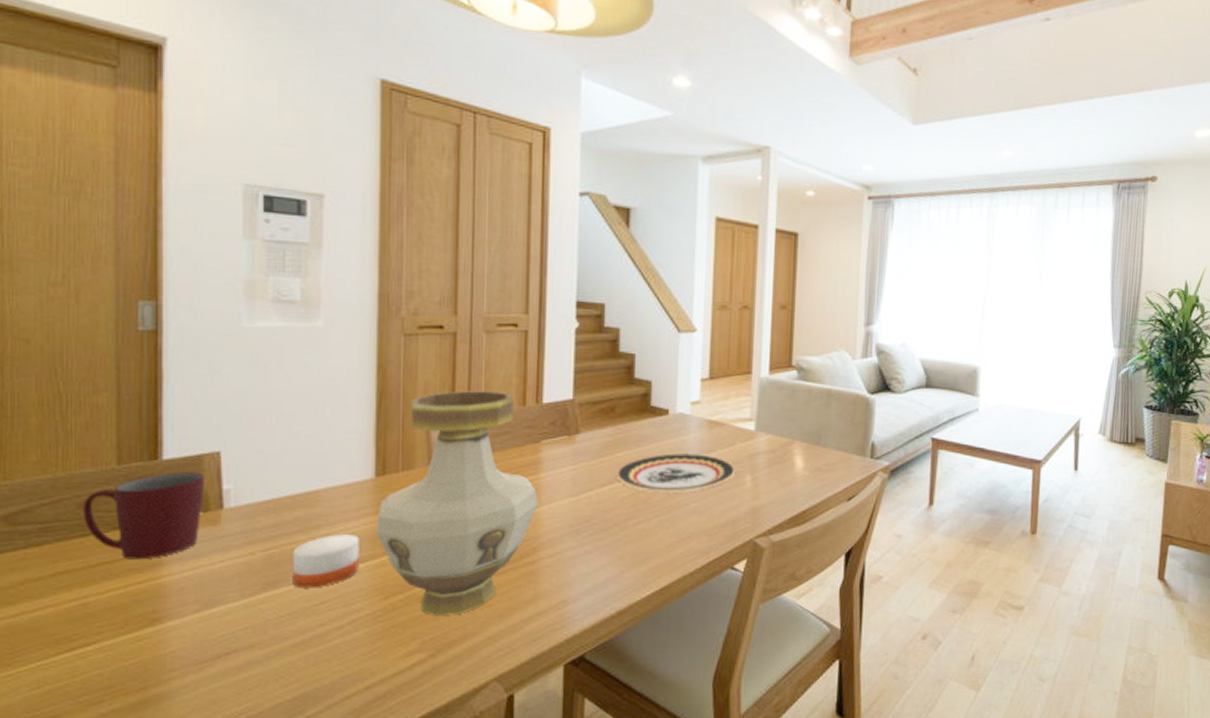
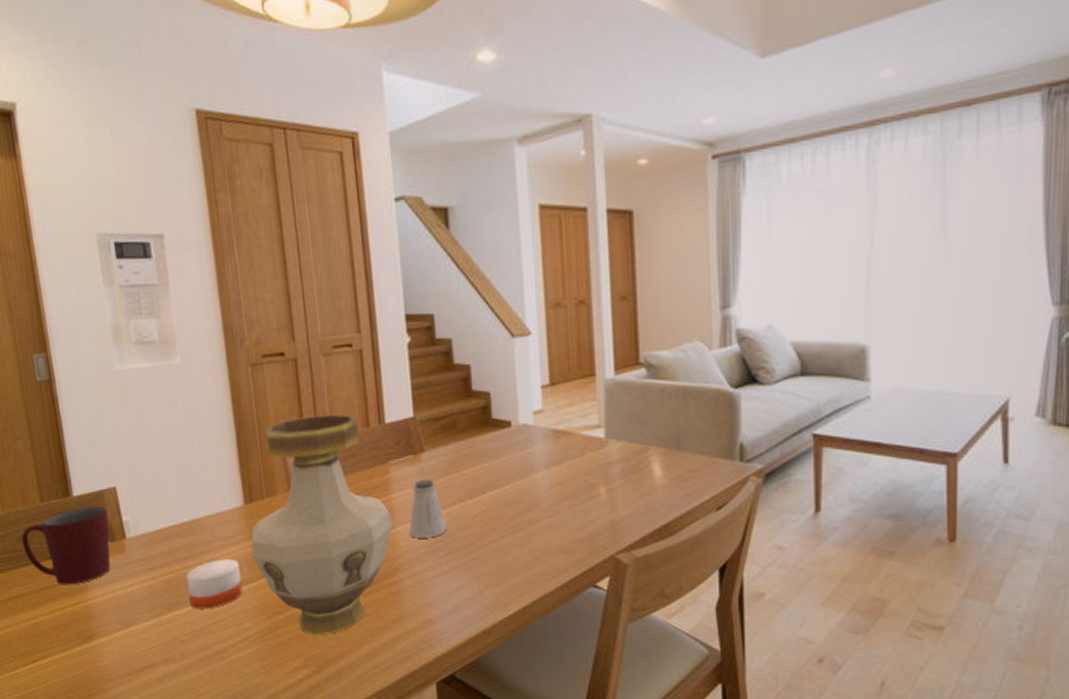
saltshaker: none [555,460,594,518] -> present [409,479,447,538]
plate: present [616,453,736,493] -> none [465,467,589,509]

